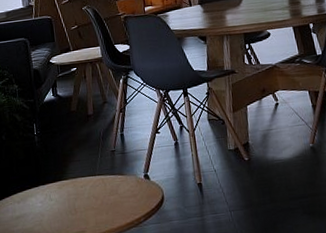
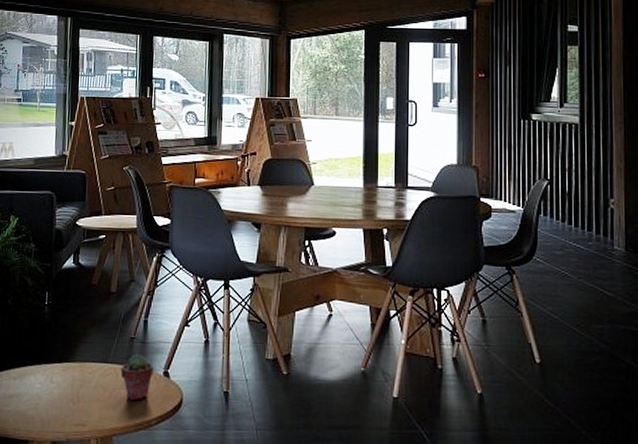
potted succulent: none [107,163,136,204] -> present [120,354,154,400]

